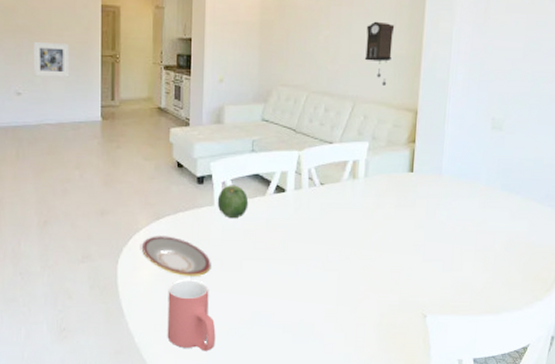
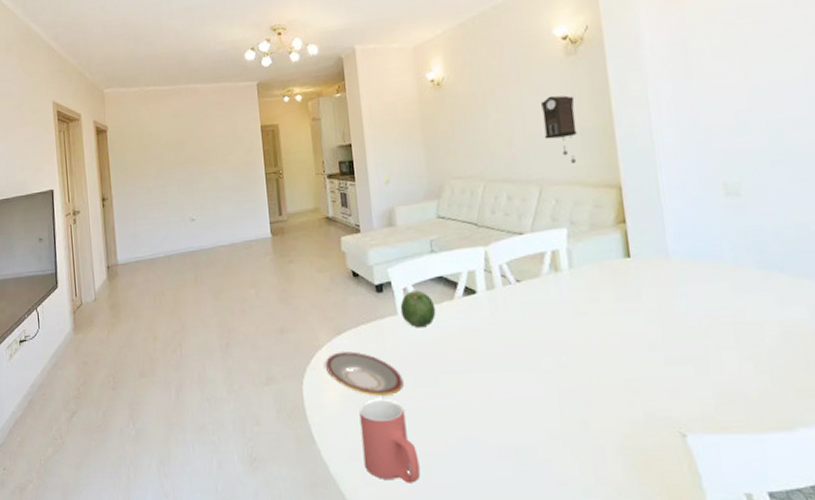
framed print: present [34,41,70,78] -> none [203,167,238,202]

